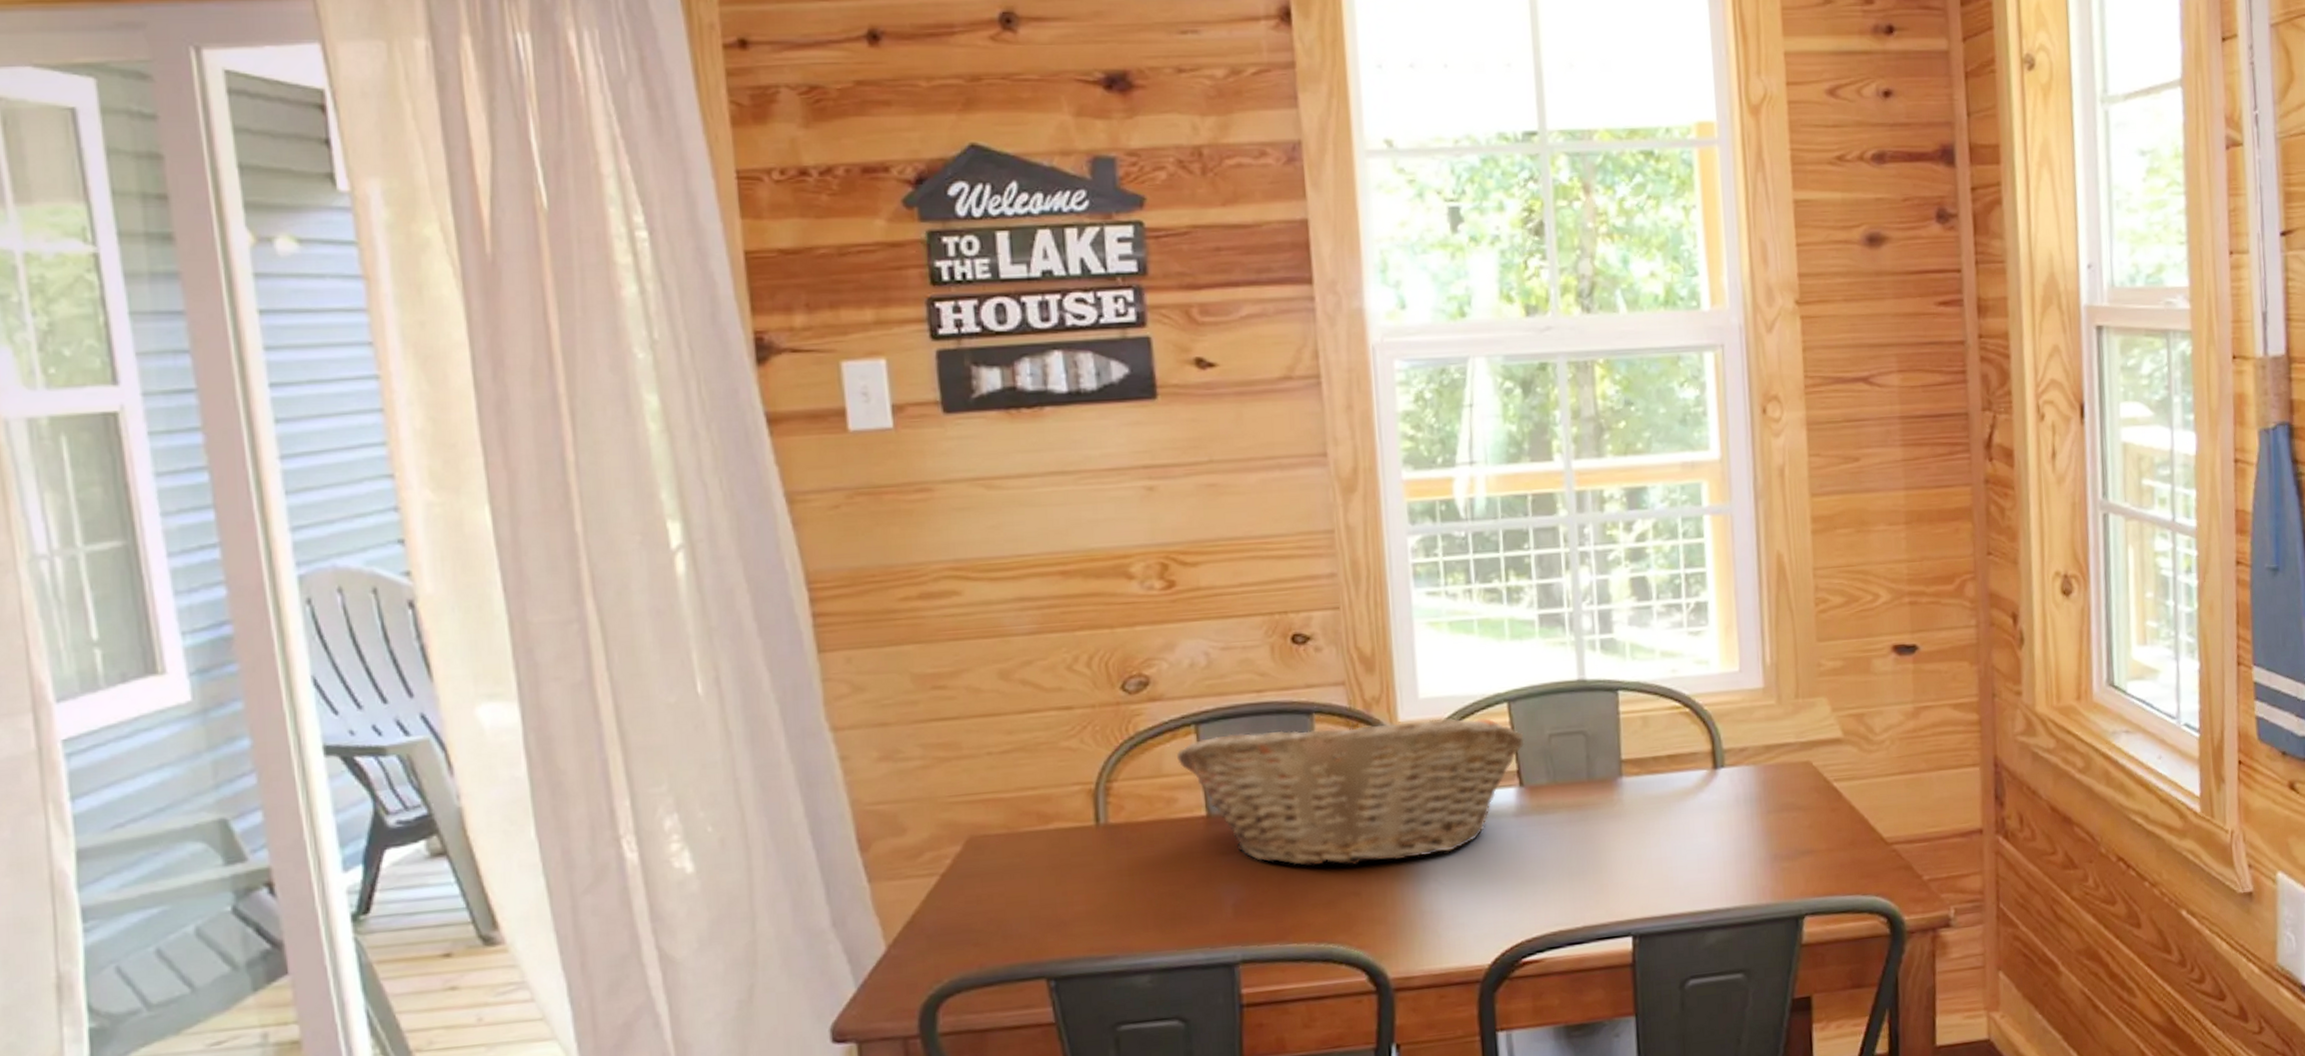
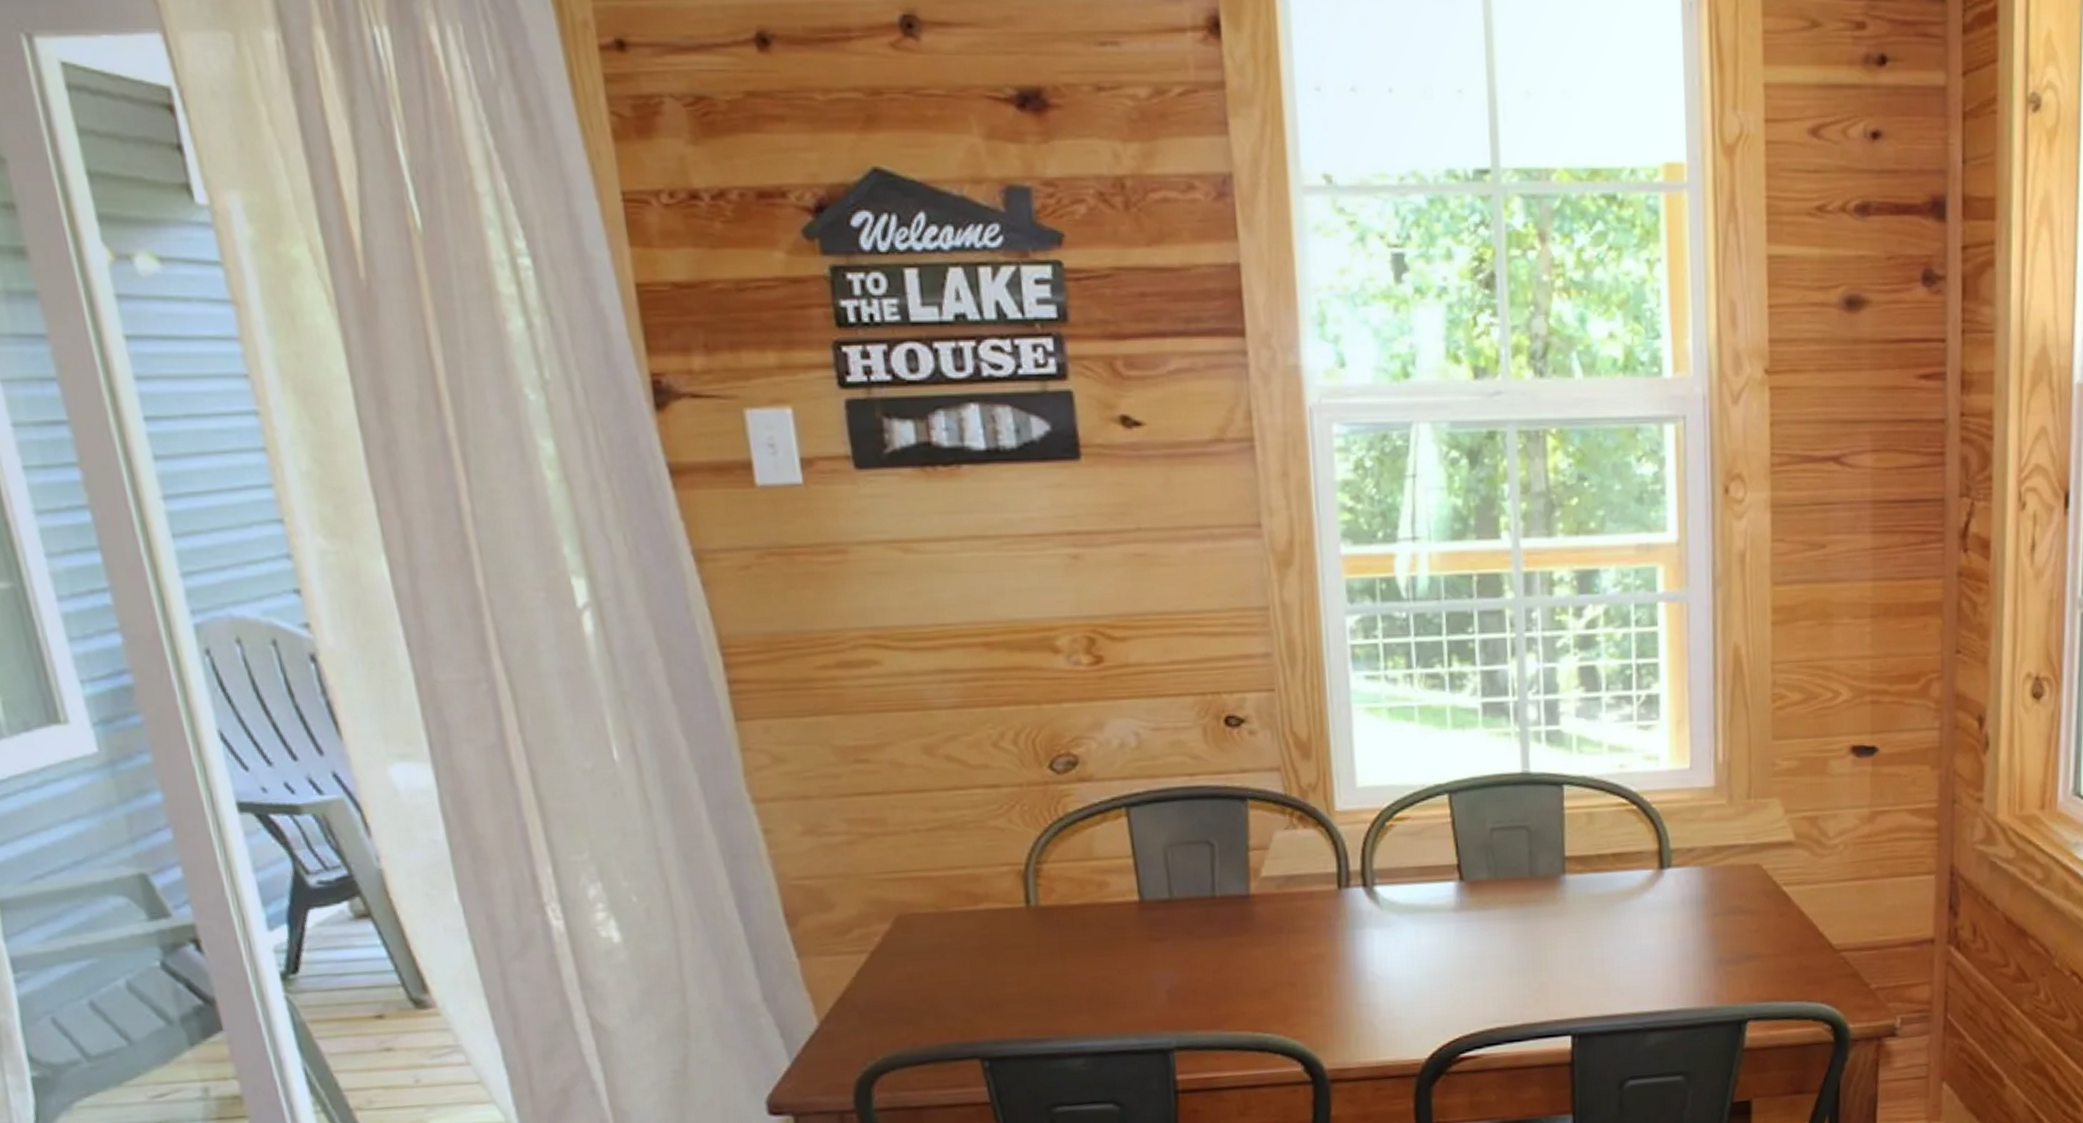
fruit basket: present [1177,712,1525,866] -> none [1108,800,1465,957]

